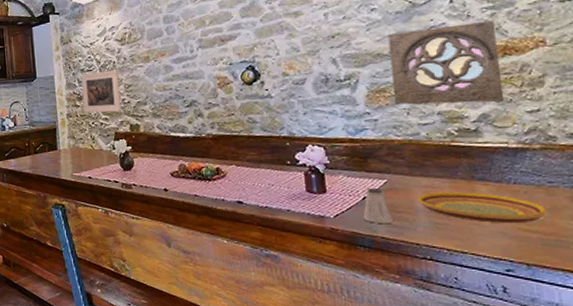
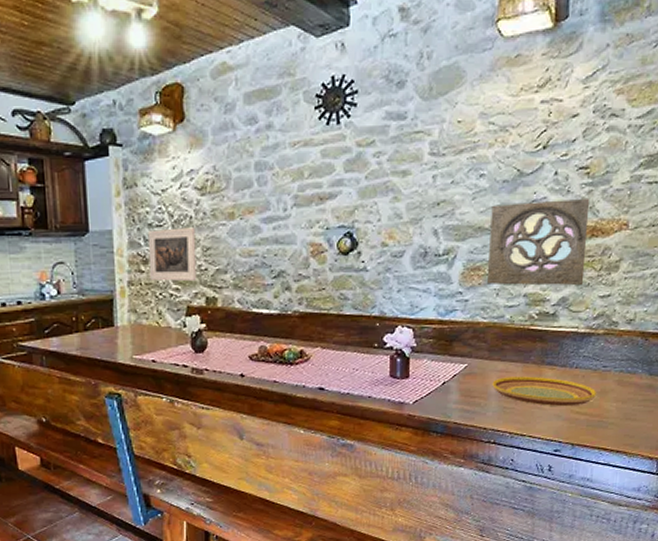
saltshaker: present [363,187,393,224] -> none [440,372,467,410]

